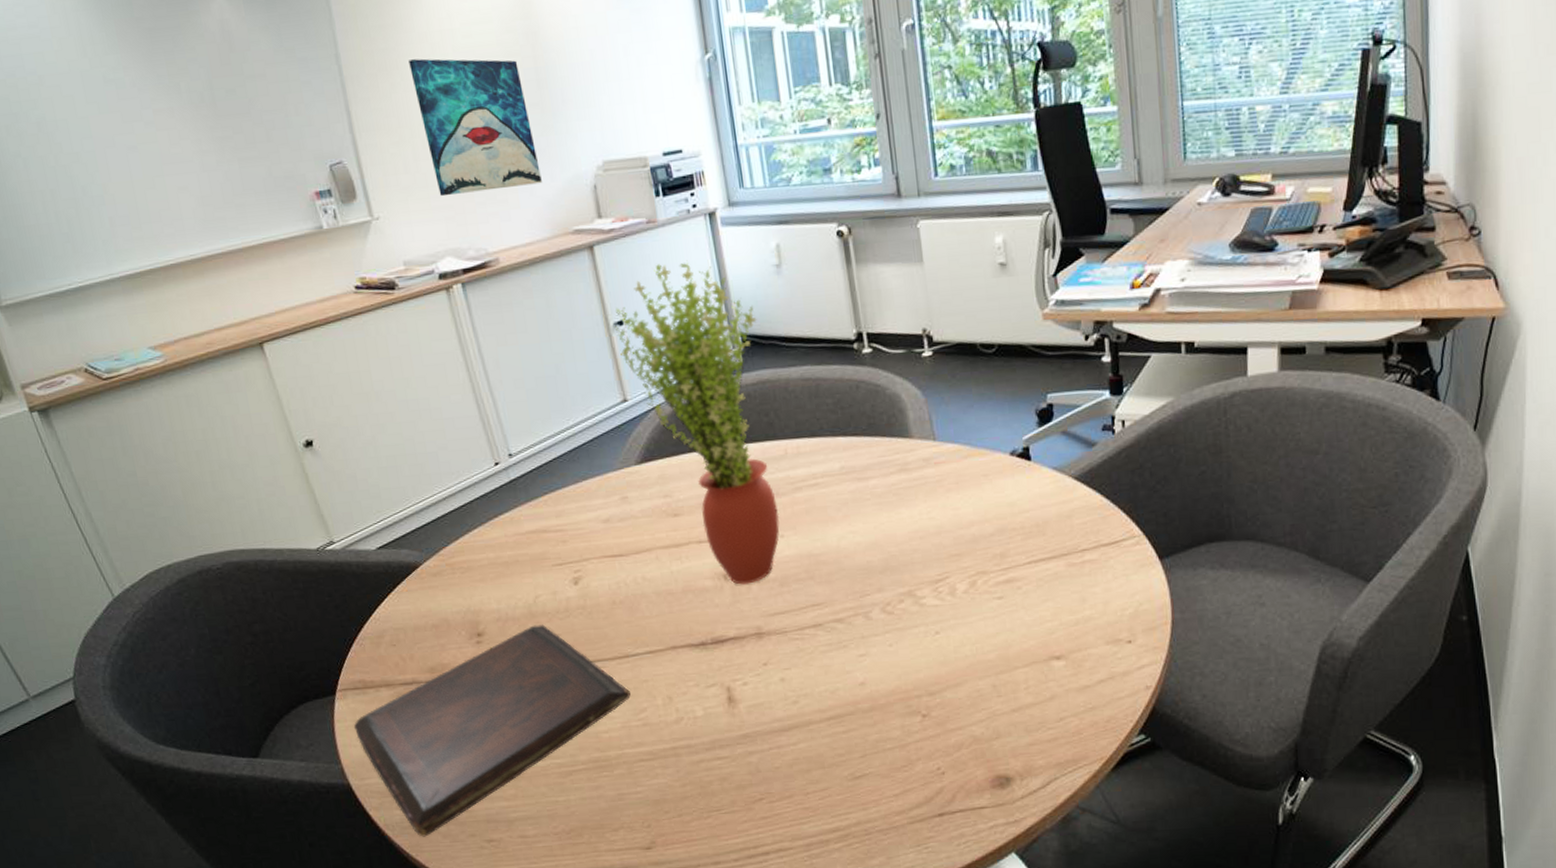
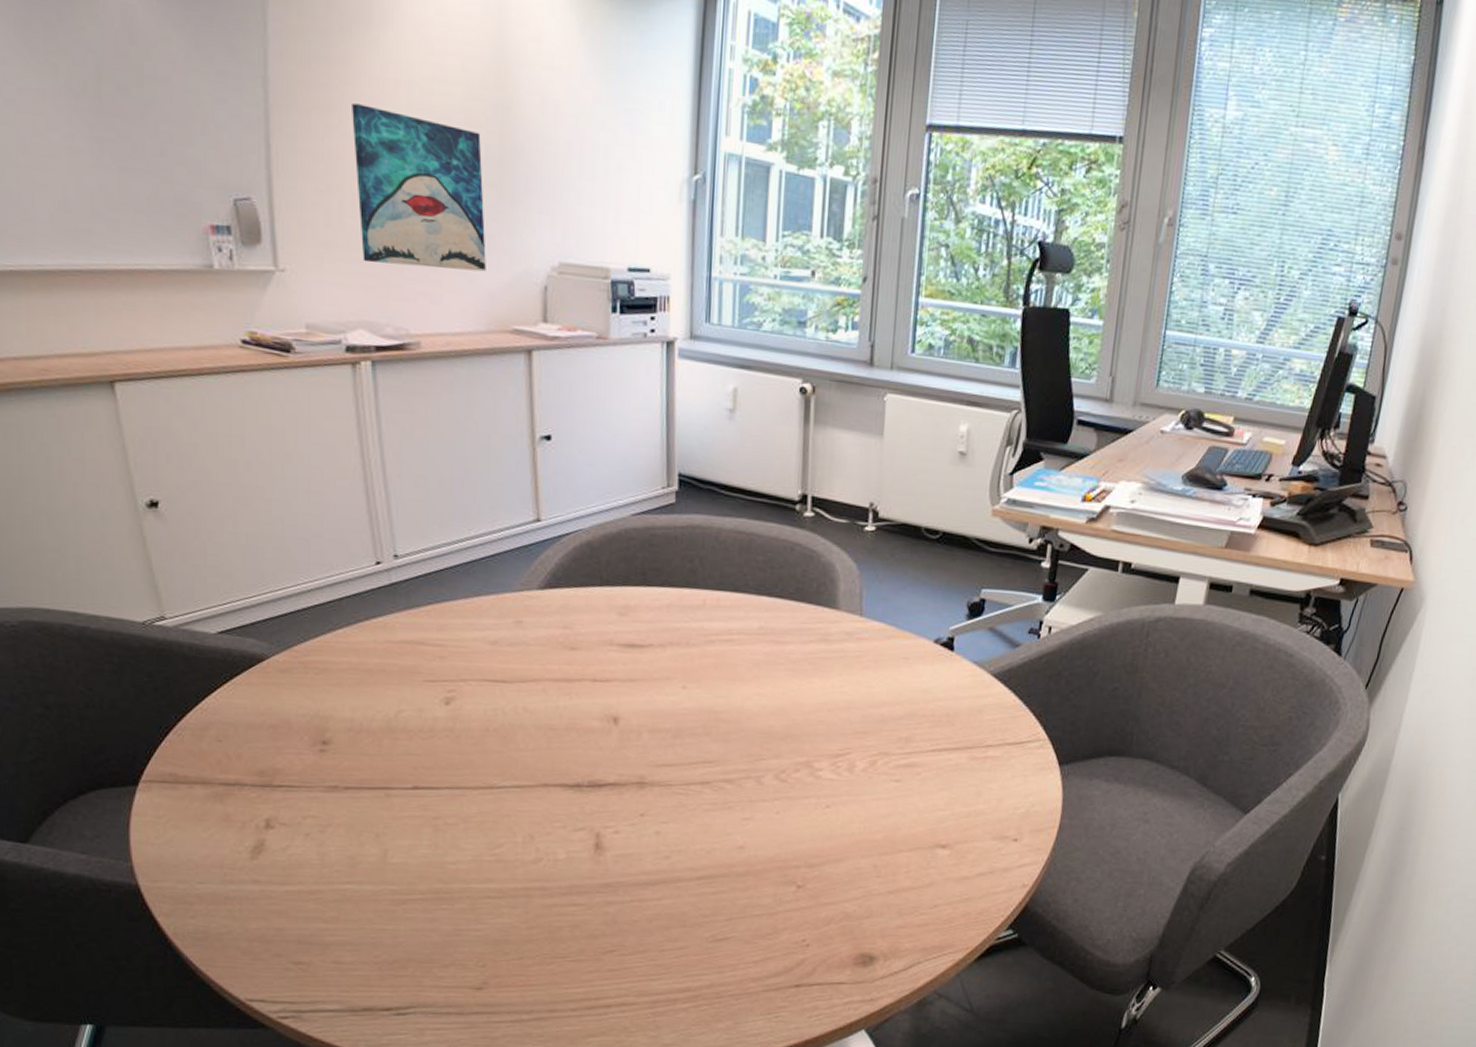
book: present [353,624,631,837] -> none [154,741,488,951]
potted plant: present [614,260,780,585] -> none [540,384,699,731]

